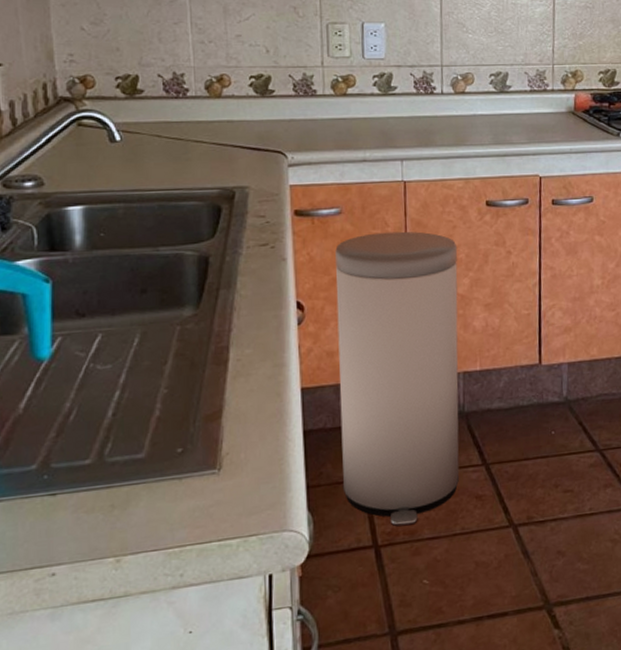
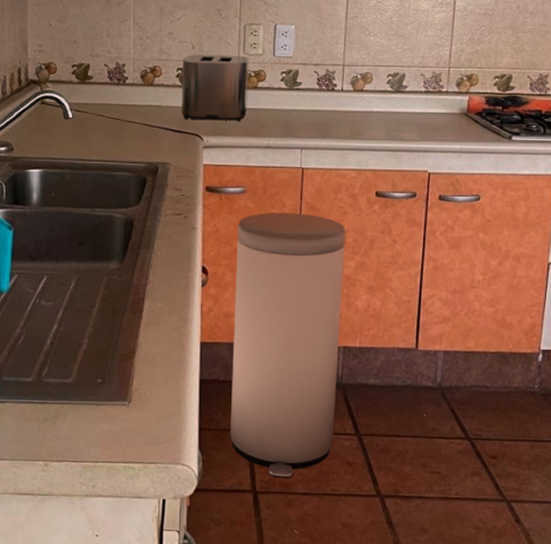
toaster: none [255,58,337,135] -> present [181,54,249,121]

